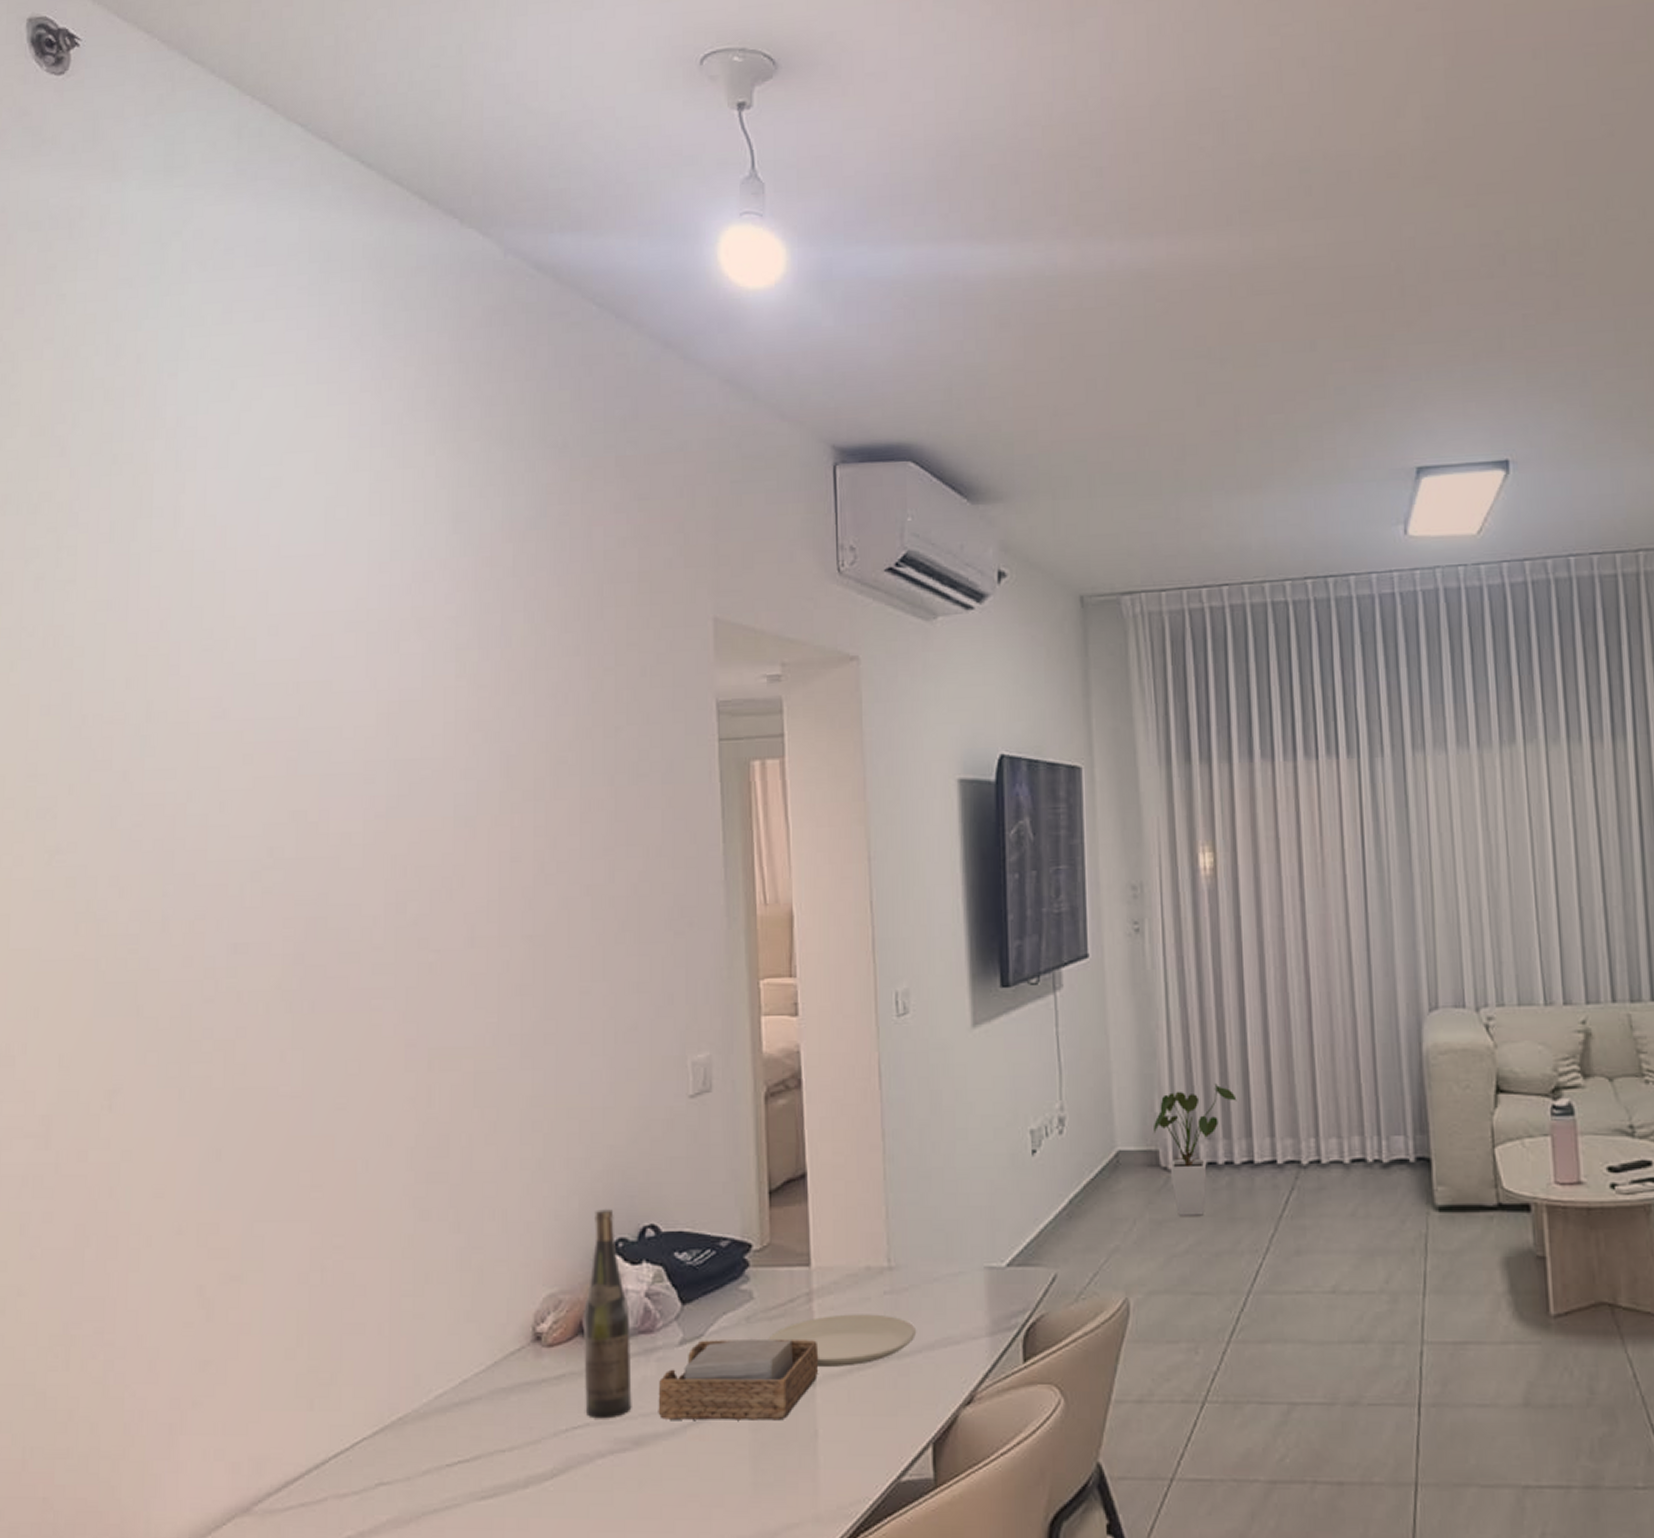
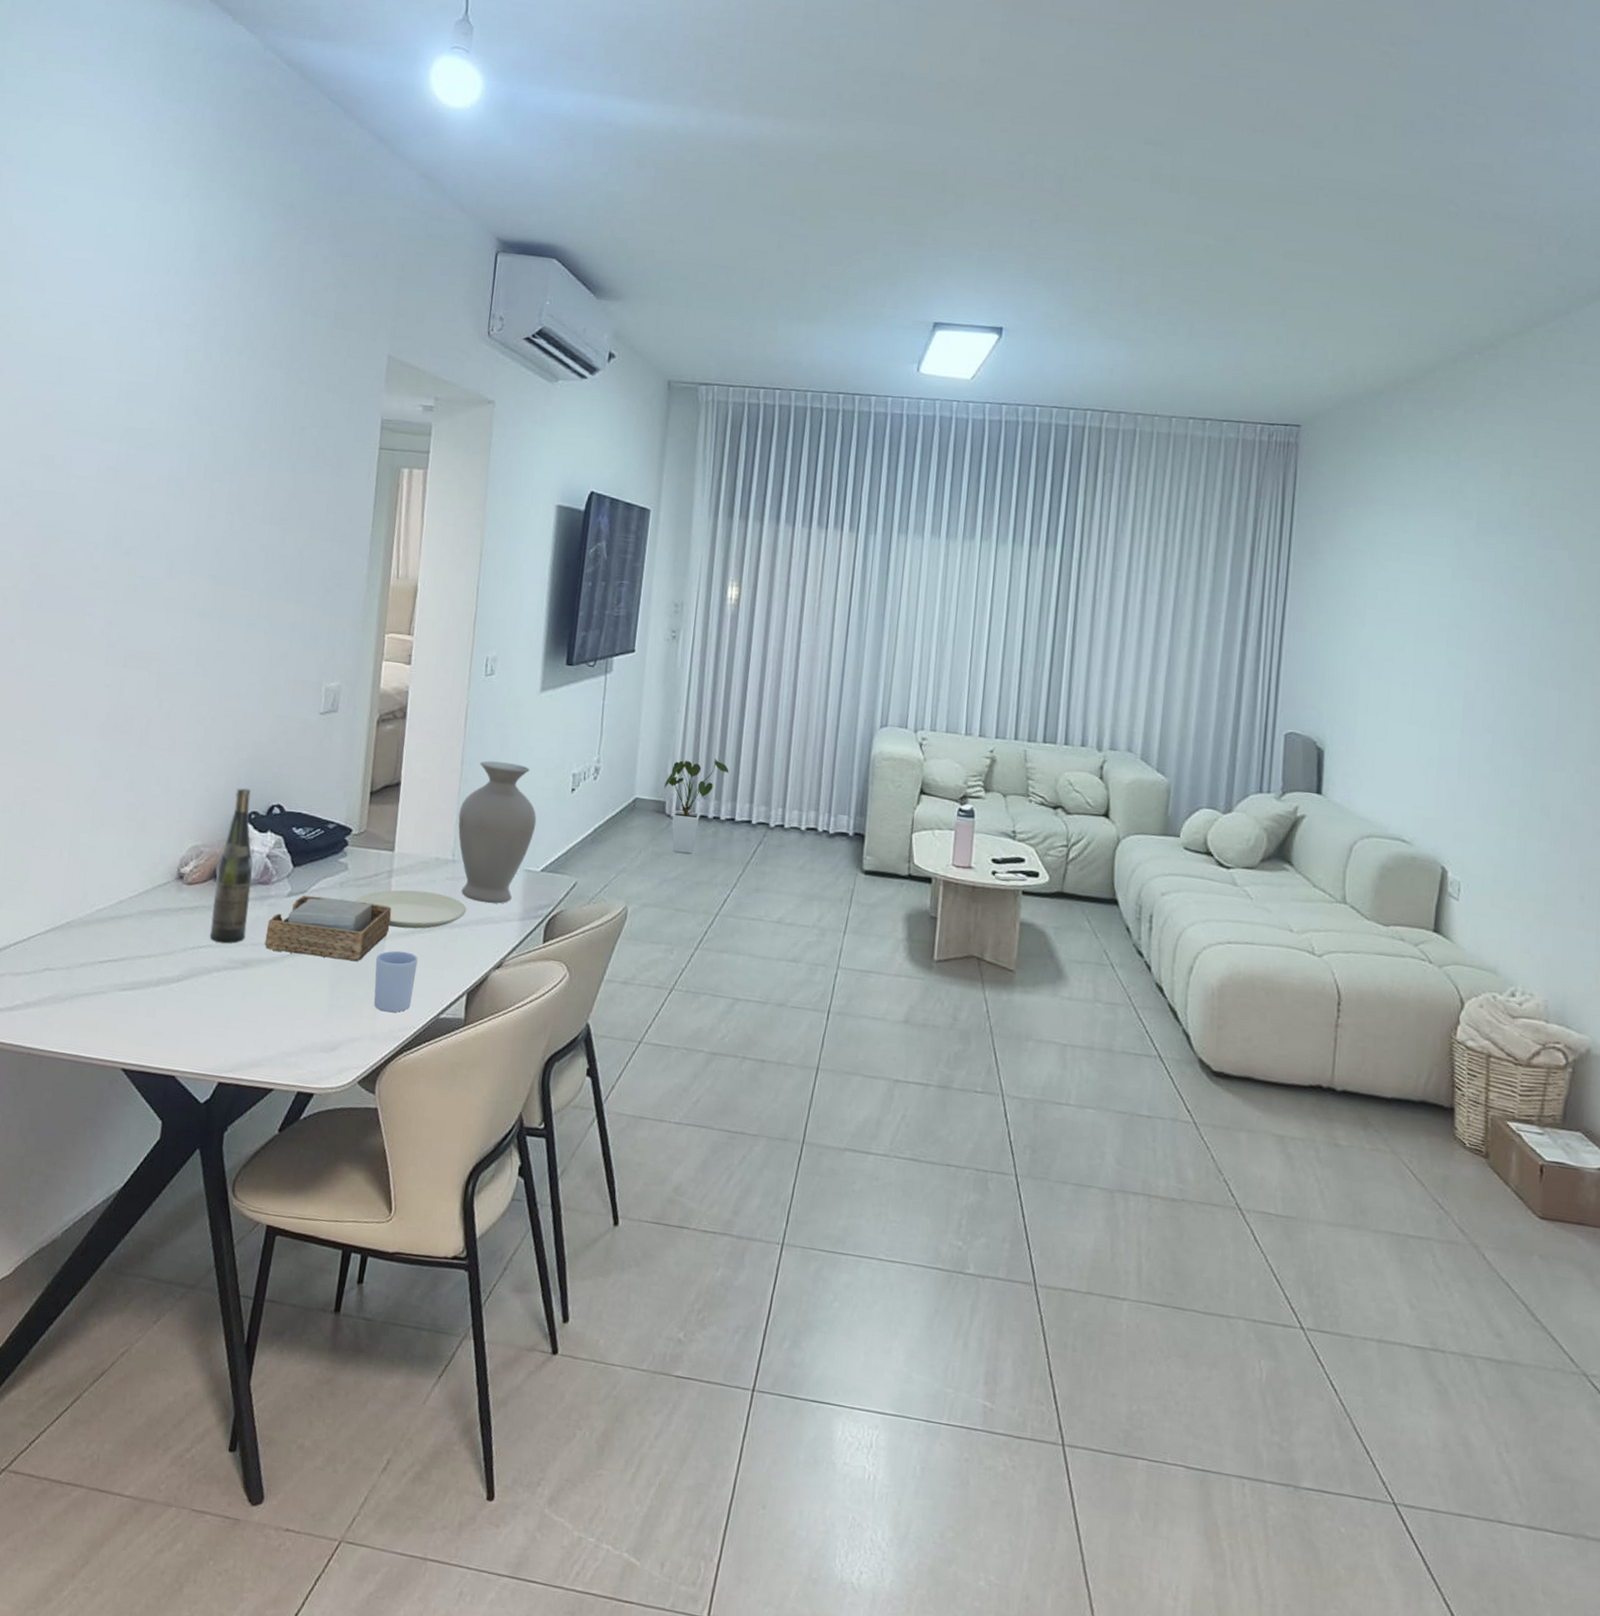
mug: none [807,1398,862,1483] -> present [374,950,418,1013]
vase: none [888,1128,992,1319] -> present [458,760,537,904]

